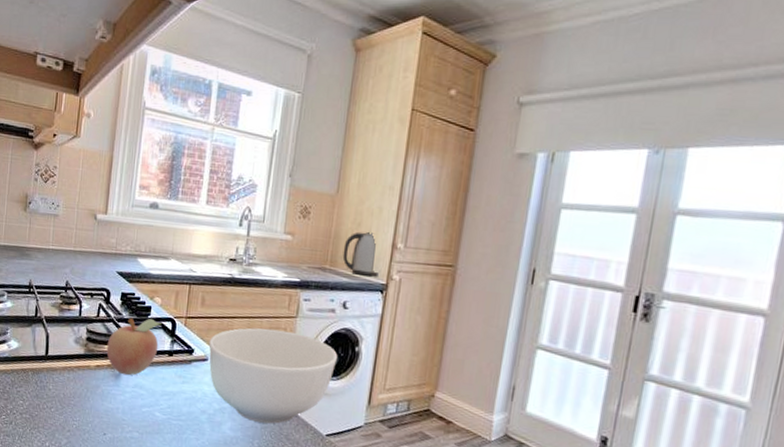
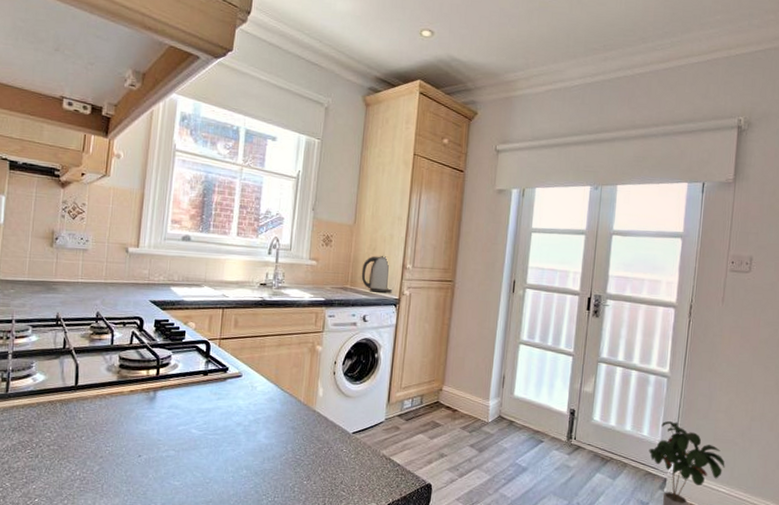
fruit: present [106,317,161,376] -> none [140,342,196,398]
bowl: present [209,327,338,424] -> none [242,343,360,429]

